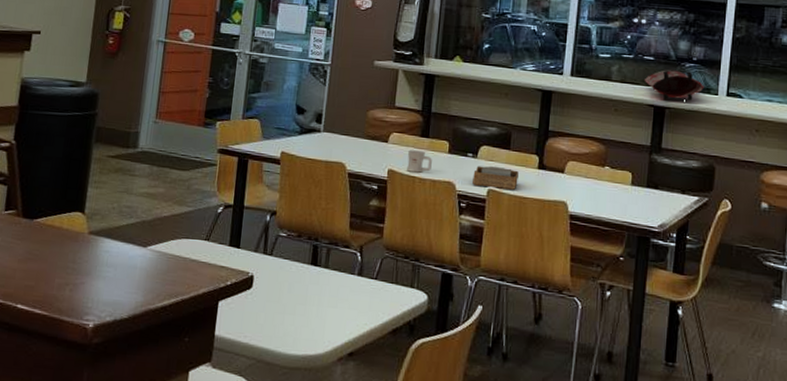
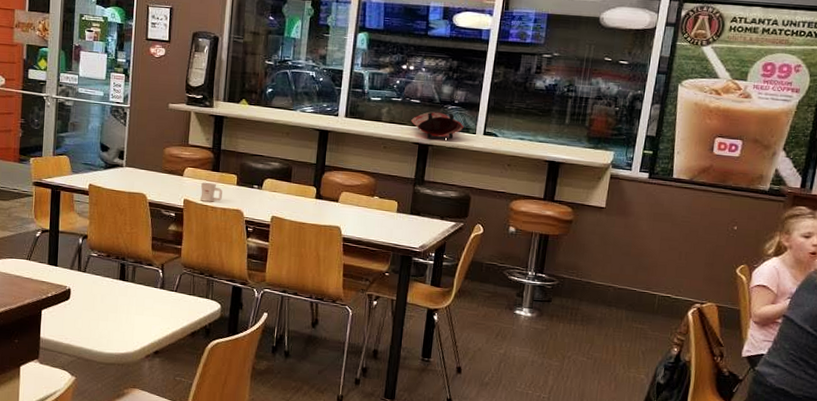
napkin holder: present [472,166,519,191] -> none [258,196,299,218]

